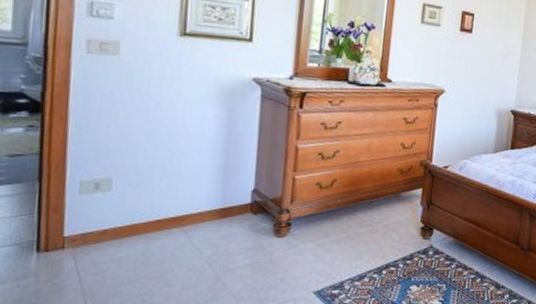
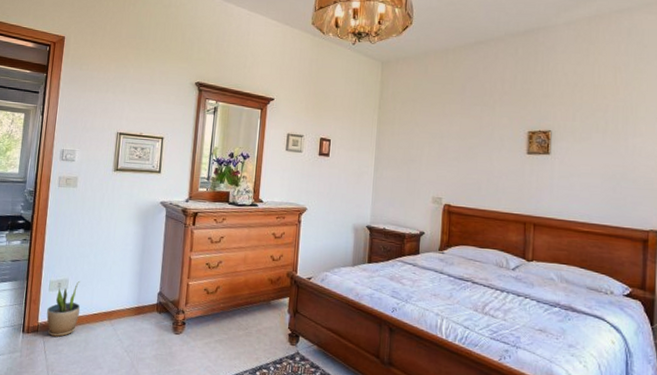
potted plant: none [78,180,133,253] -> present [46,281,80,337]

